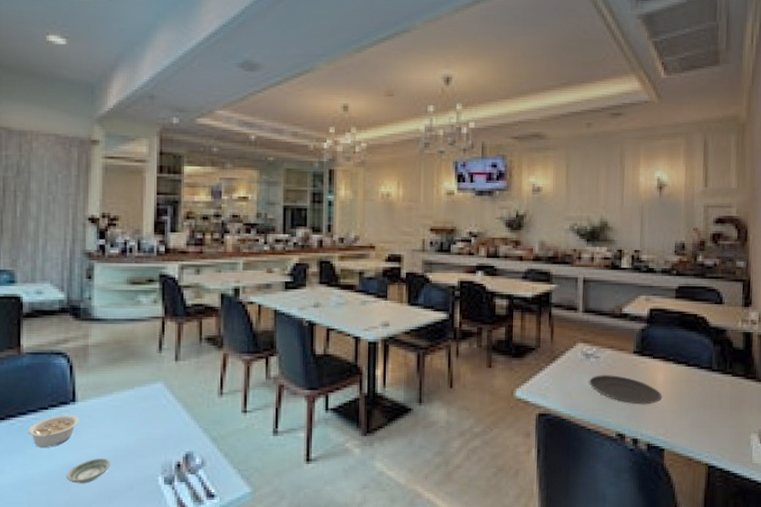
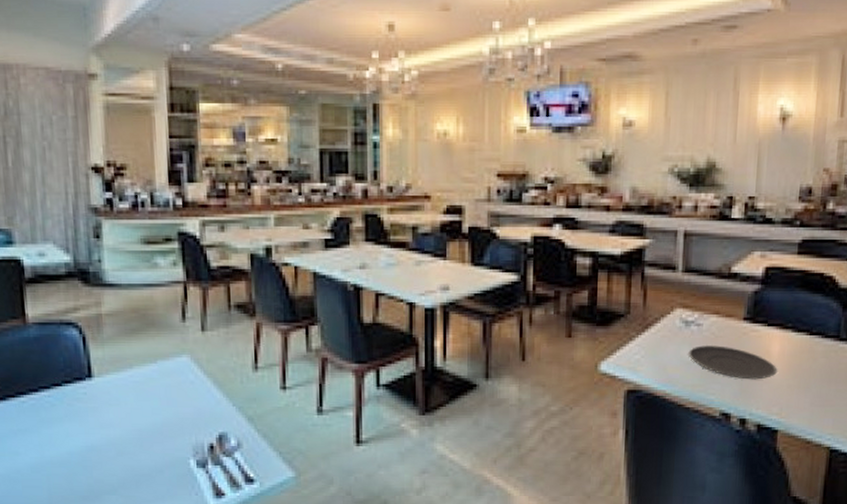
legume: present [27,414,79,447] -> none [41,391,98,427]
saucer: present [67,458,111,484] -> none [88,439,137,467]

